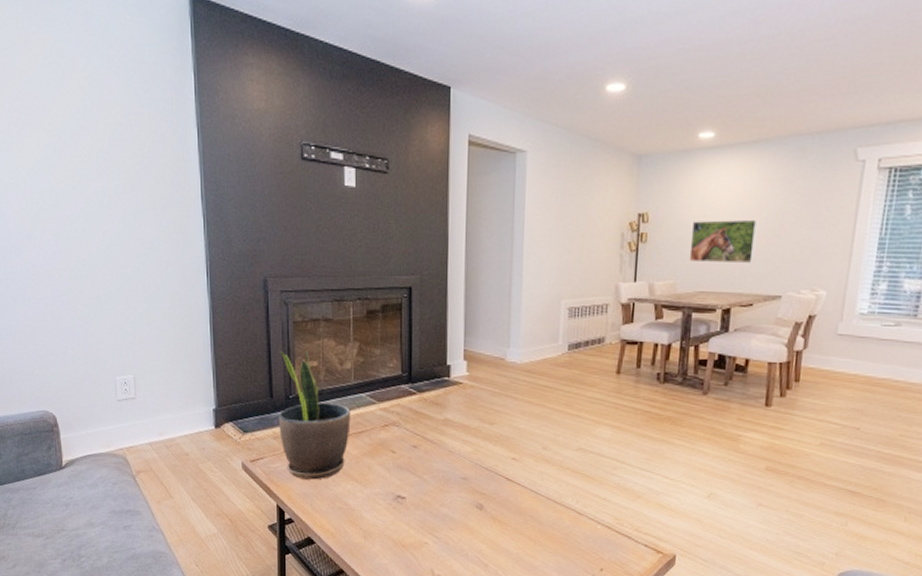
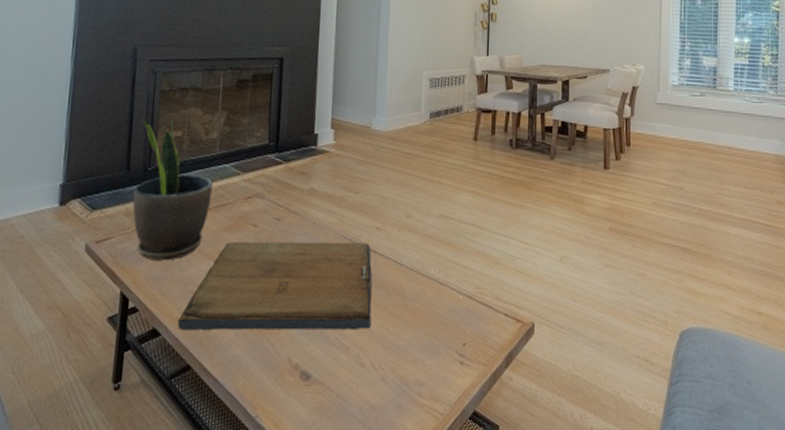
religious icon: none [329,466,509,550] -> present [177,241,372,330]
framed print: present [689,219,758,263] -> none [532,4,586,41]

